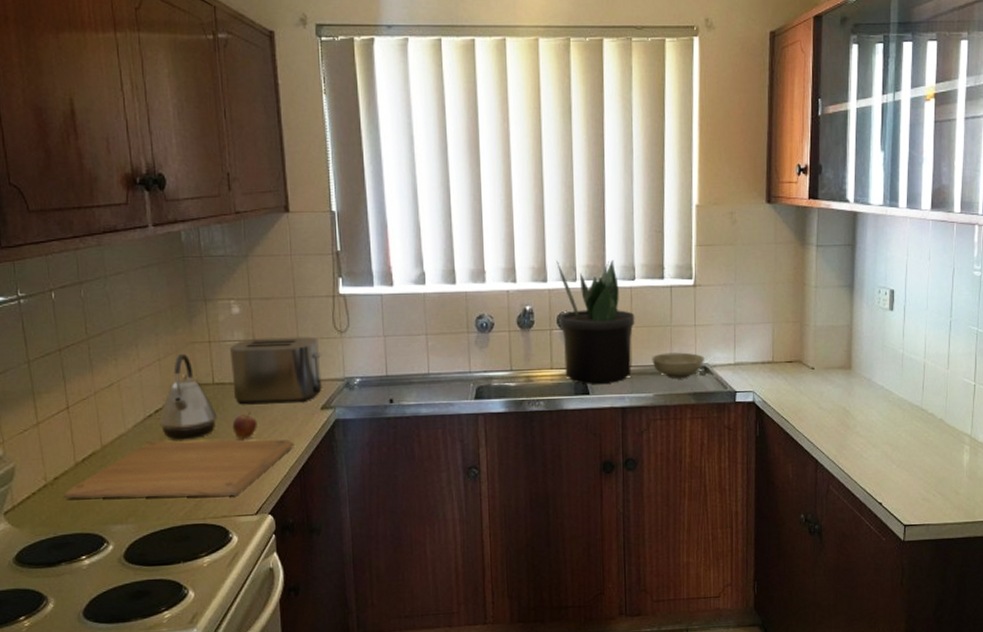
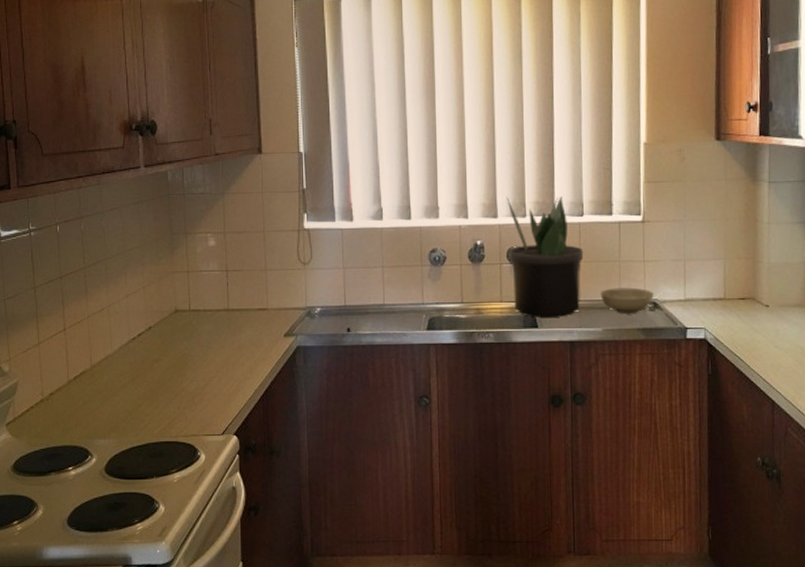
chopping board: present [63,439,295,499] -> none [57,362,259,416]
kettle: present [159,354,217,439] -> none [141,283,192,361]
toaster: present [229,336,322,404] -> none [205,268,287,329]
fruit: present [232,411,257,439] -> none [204,337,227,362]

